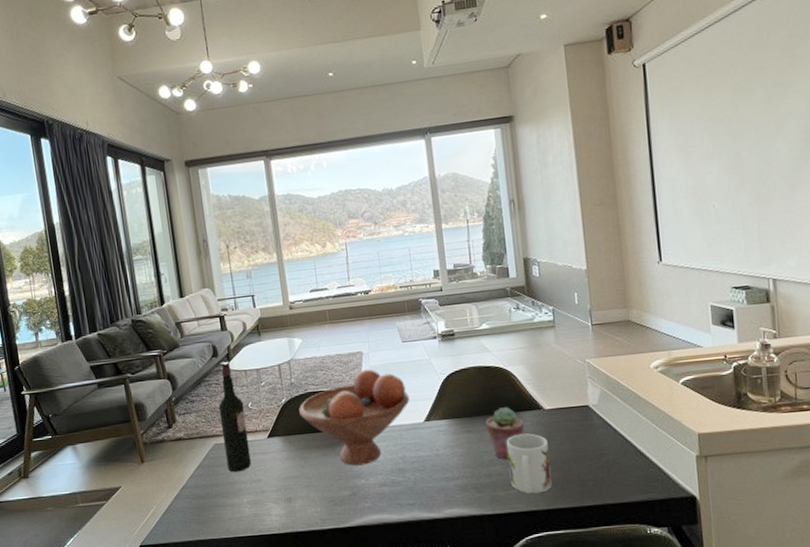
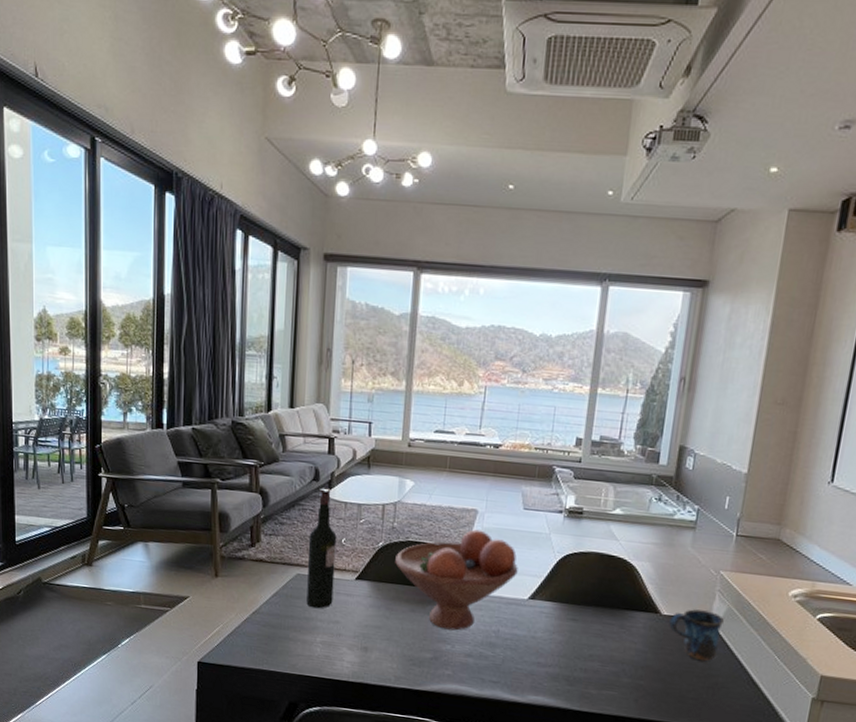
potted succulent: present [486,406,524,459] -> none [593,602,635,658]
mug: present [506,433,552,494] -> none [605,634,656,700]
mug: none [553,397,602,443] -> present [669,609,725,661]

